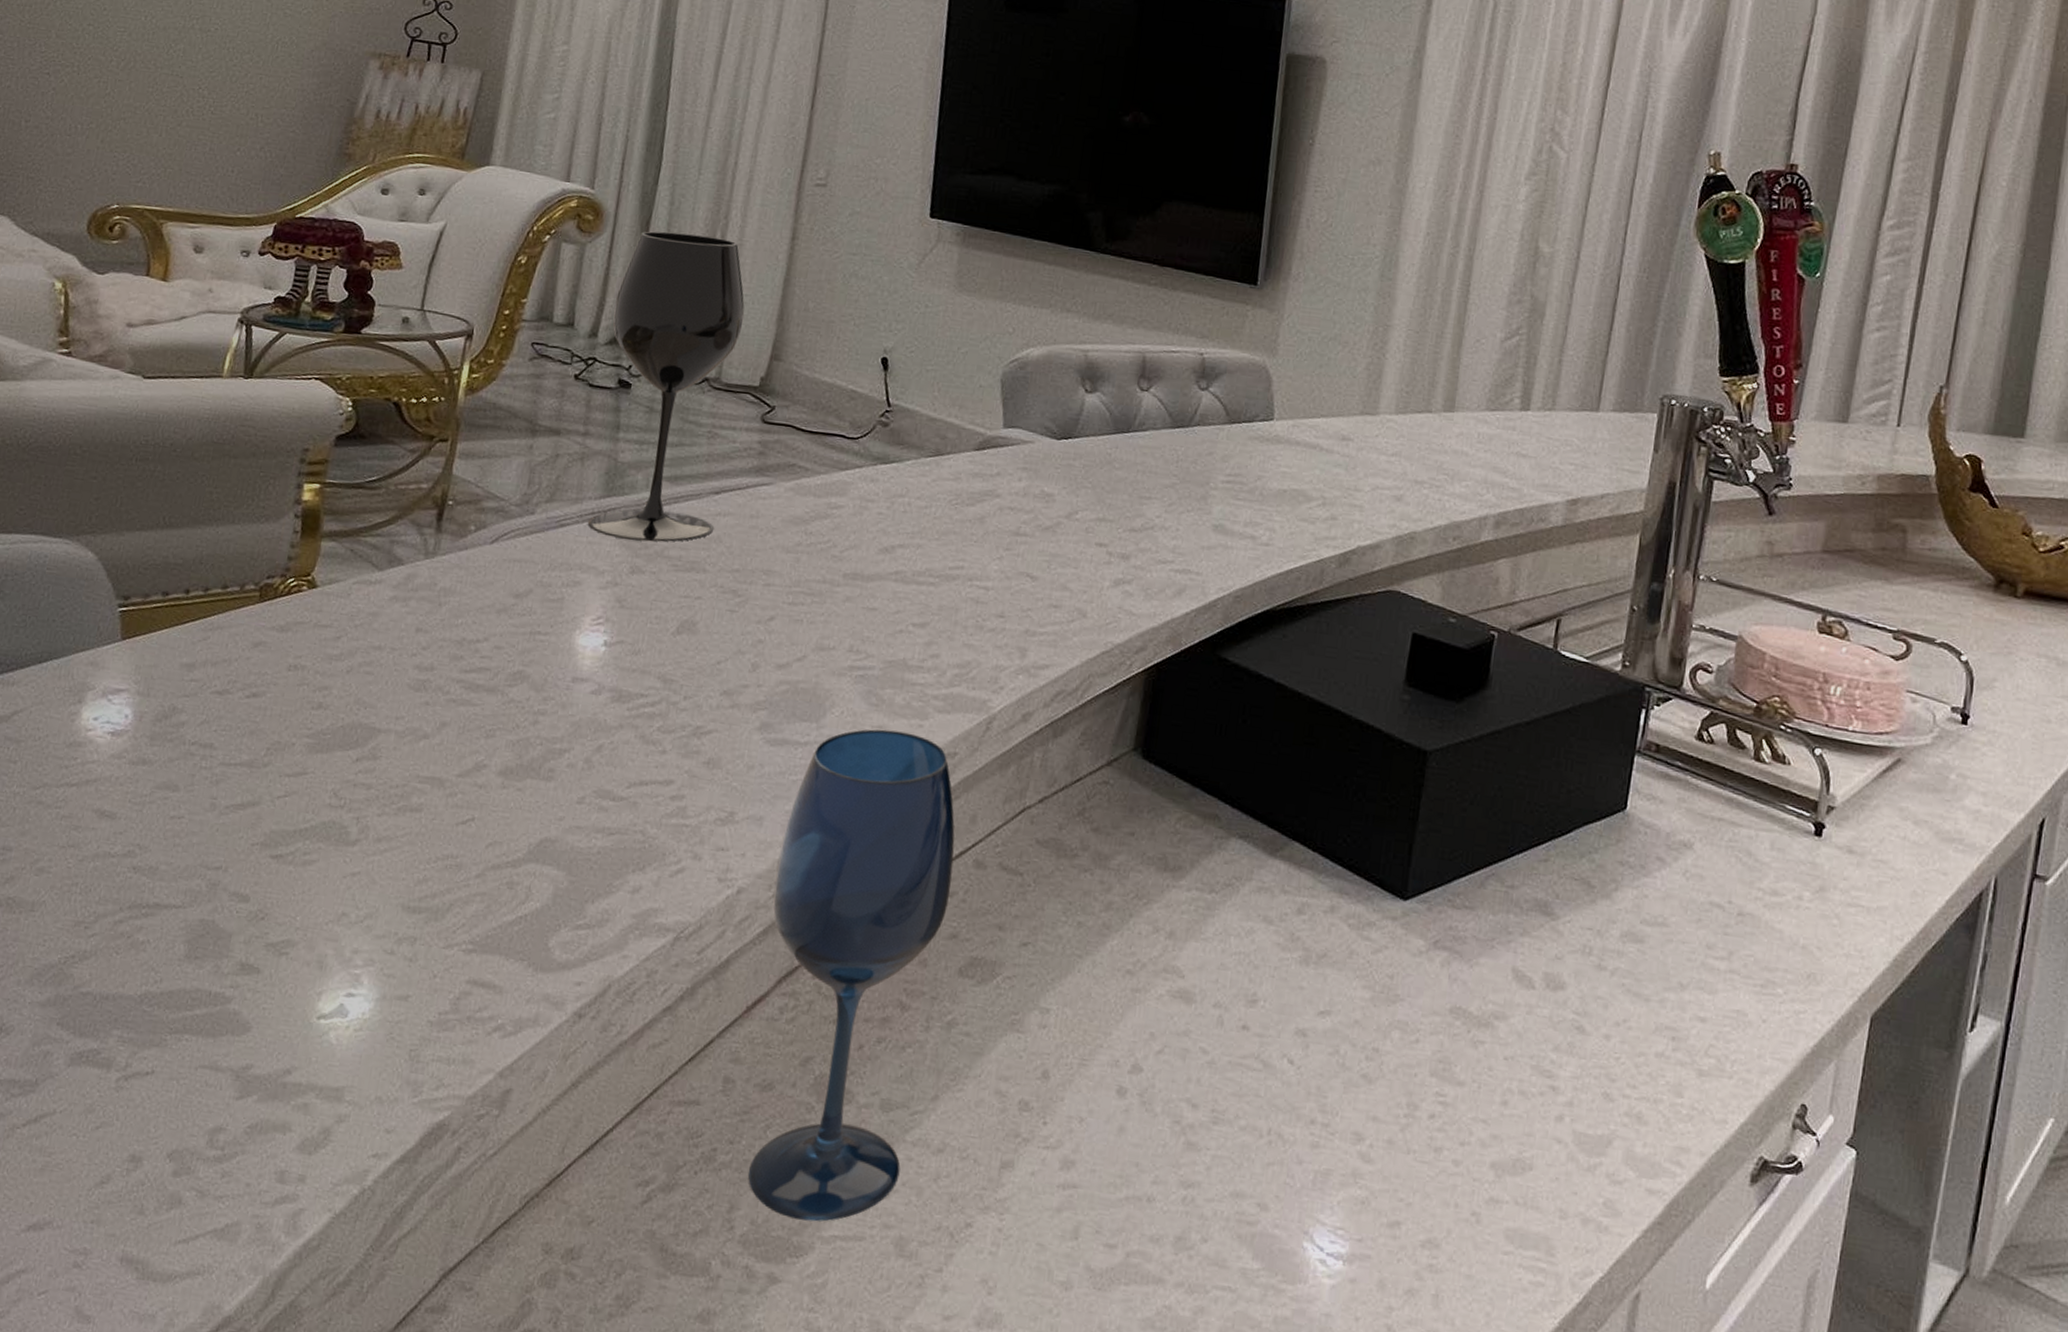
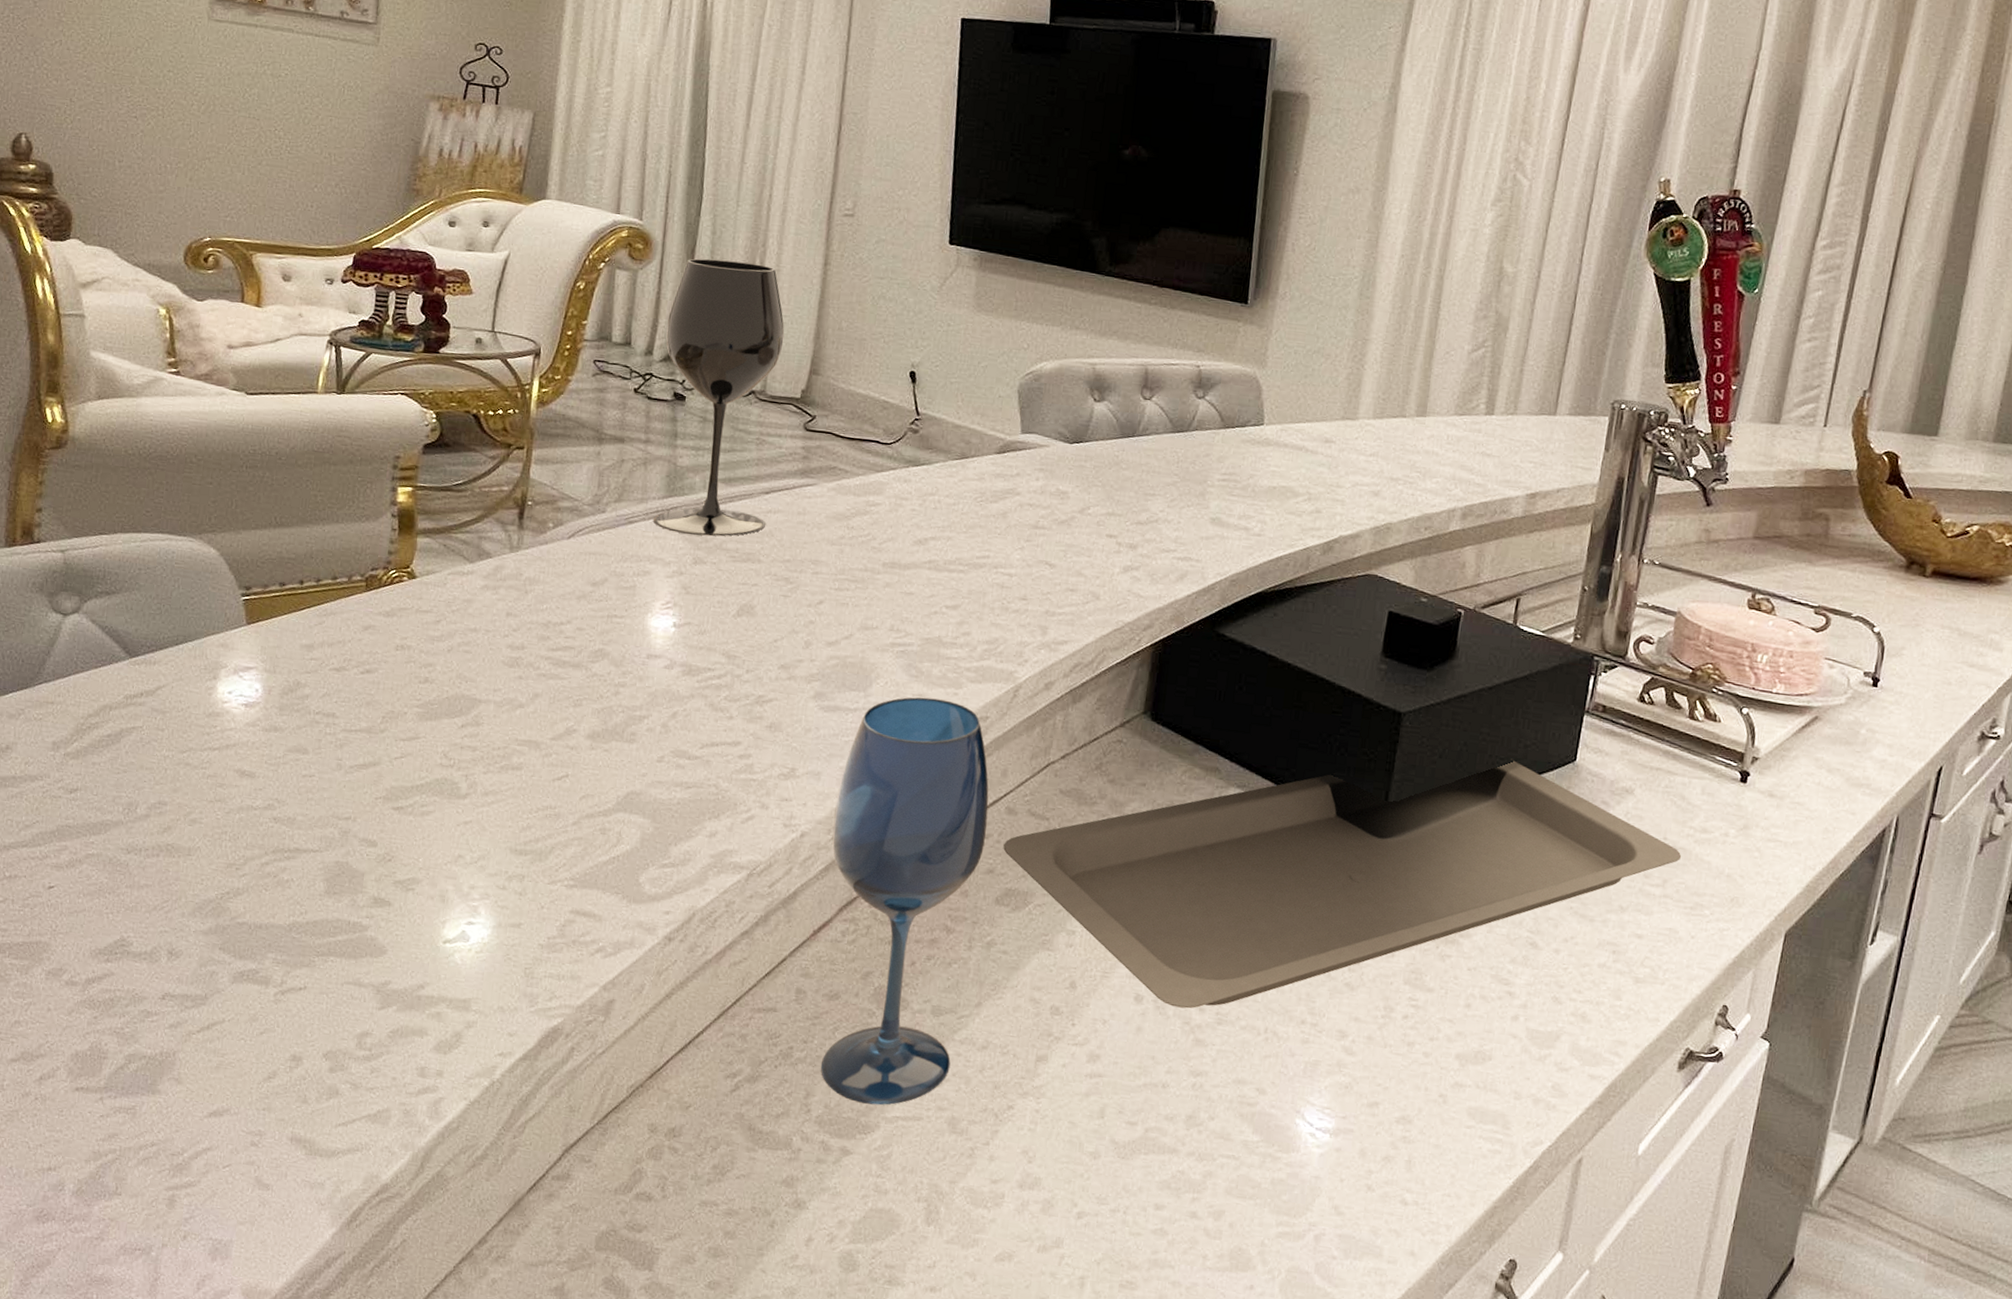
serving tray: none [969,806,1750,1105] -> present [1003,759,1682,1009]

